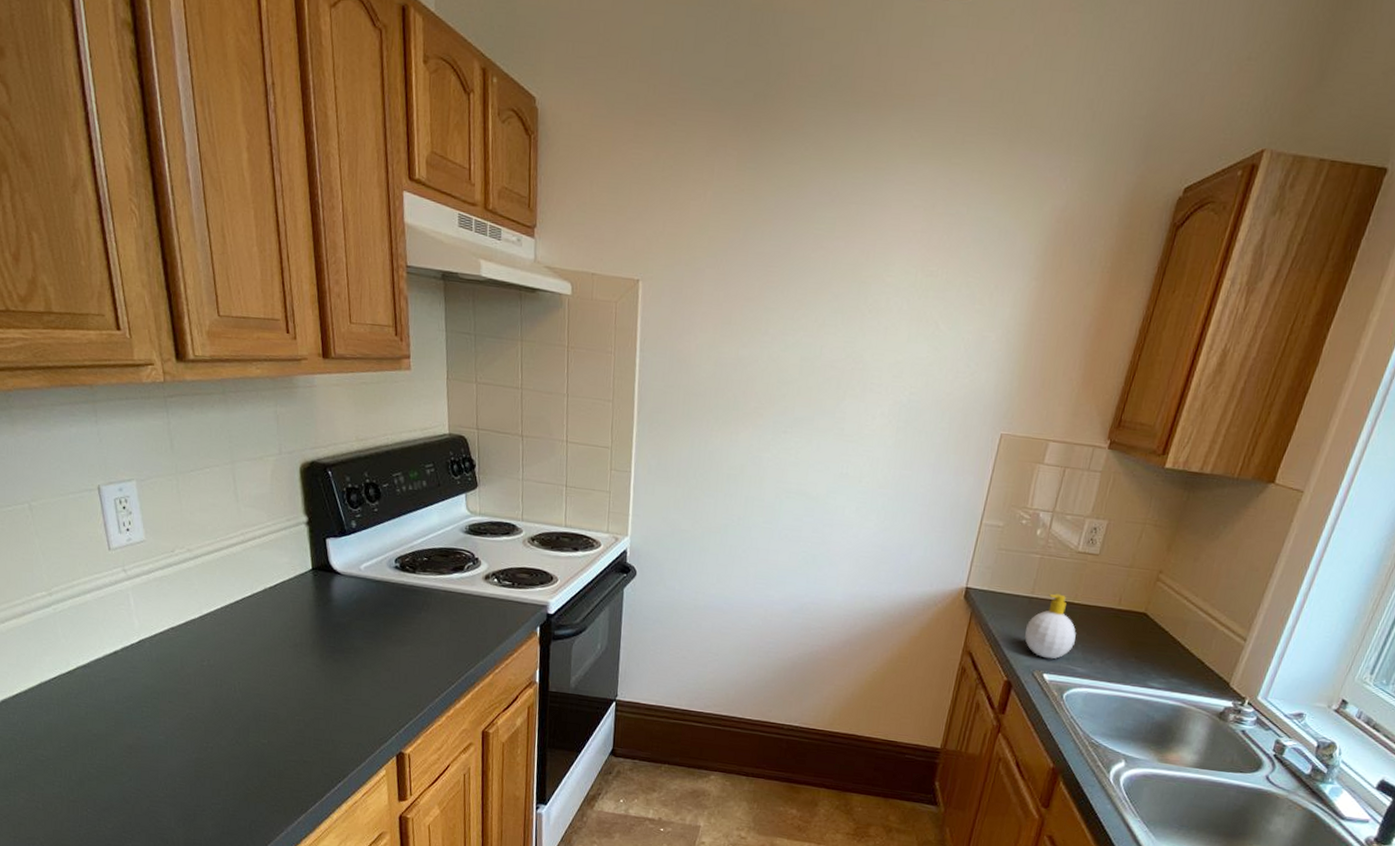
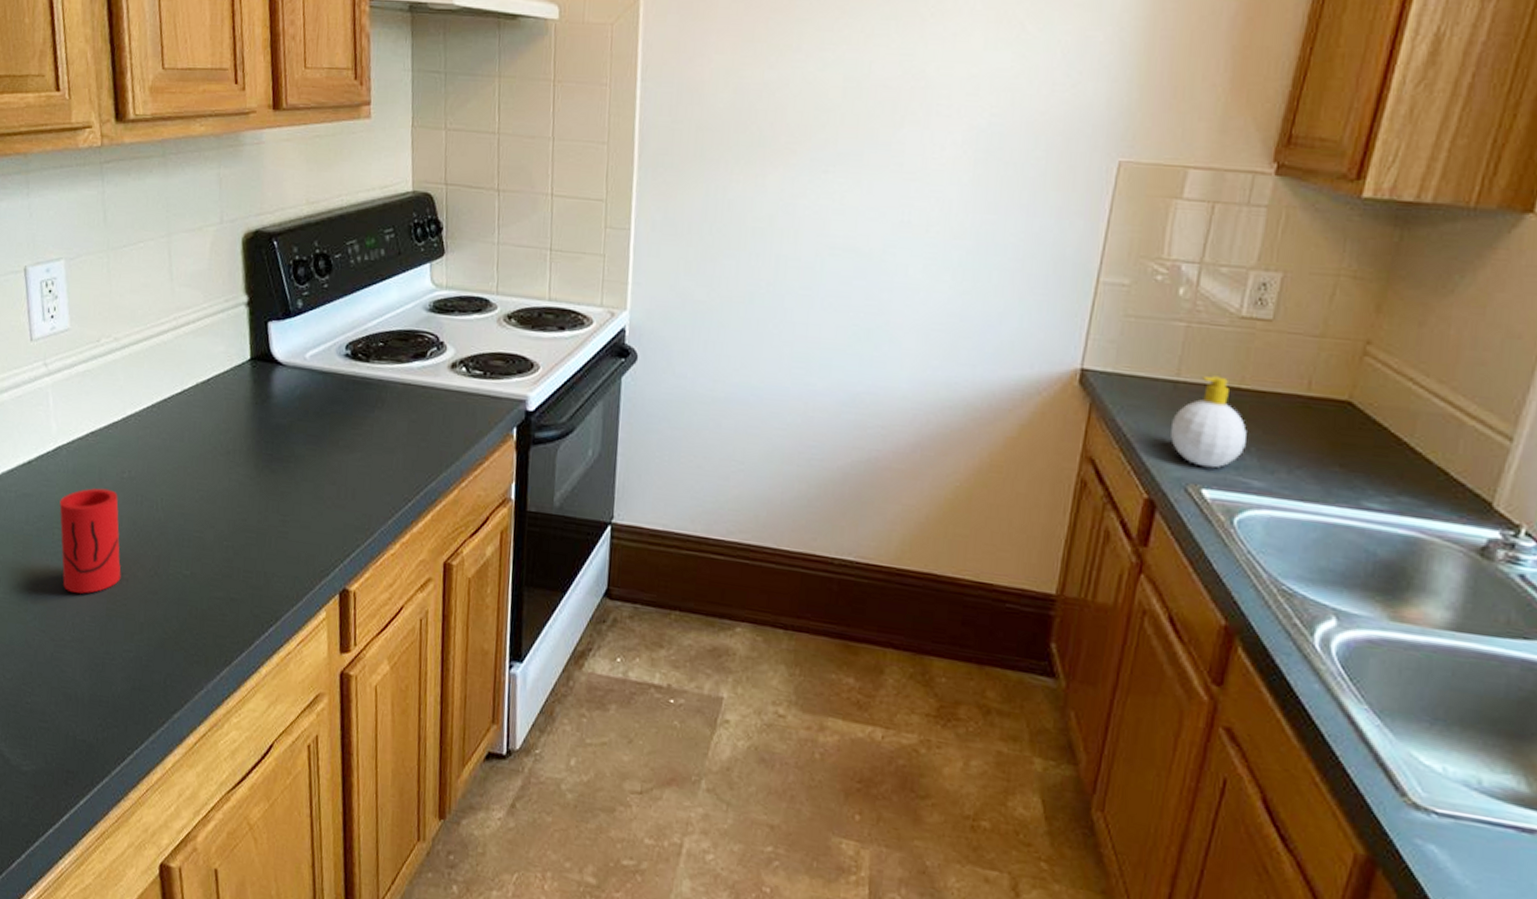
cup: none [146,674,206,760] -> present [59,488,121,594]

